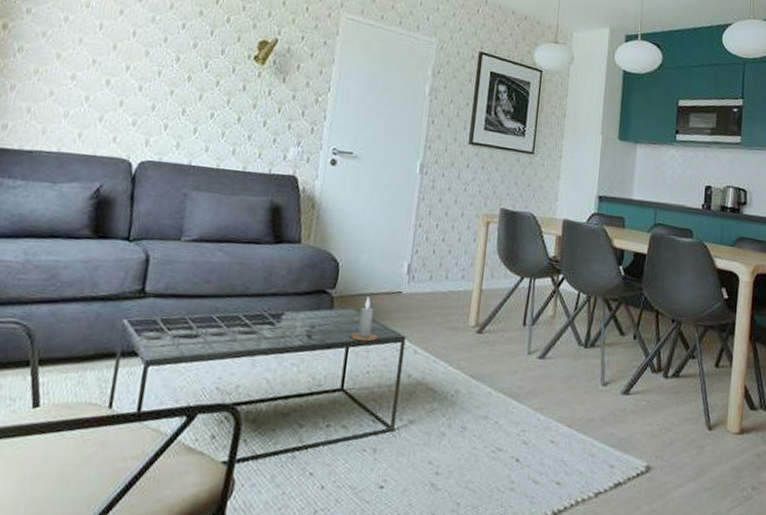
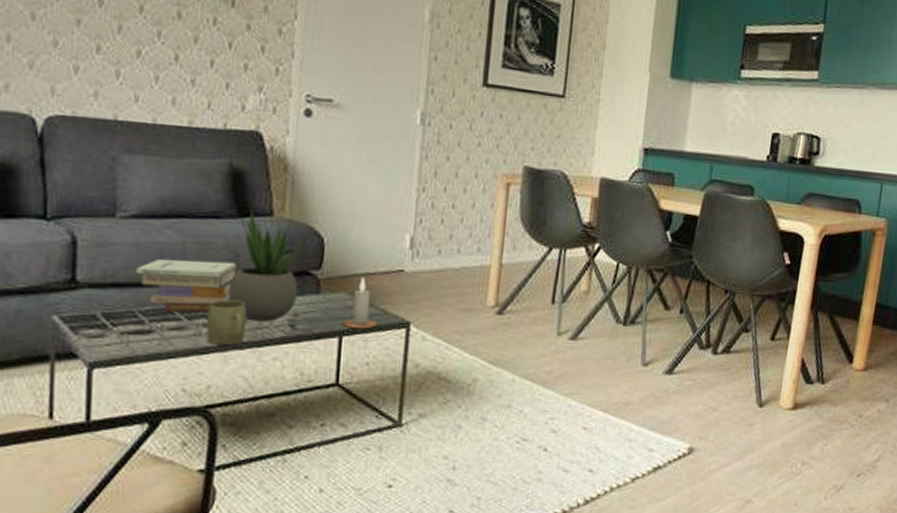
books: none [191,276,270,322] -> present [136,259,238,313]
mug: none [240,311,274,351] -> present [205,300,247,345]
potted plant: none [260,238,331,332] -> present [228,210,313,322]

